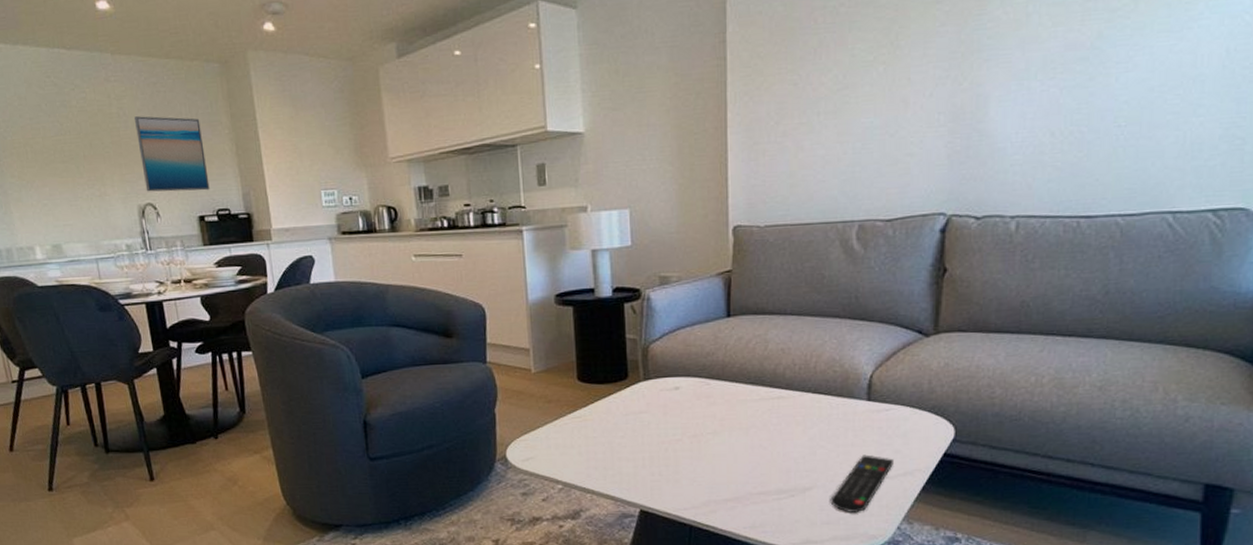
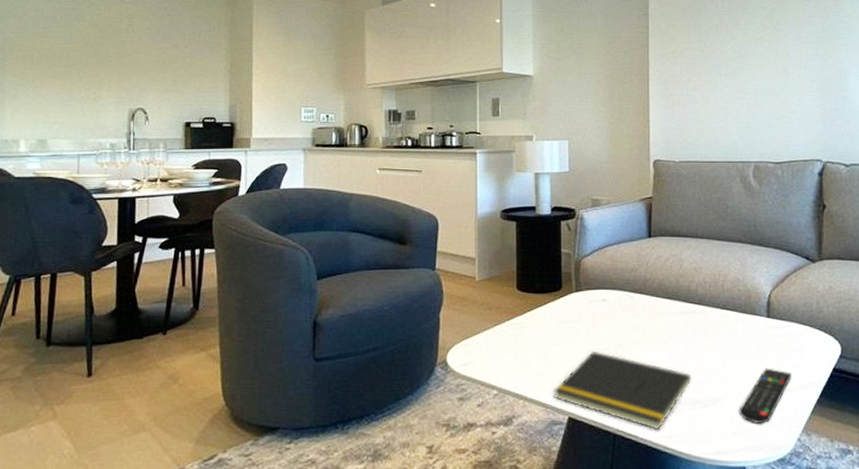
wall art: present [135,116,210,192] -> none [139,33,201,101]
notepad: none [623,442,777,521] -> present [554,350,692,430]

